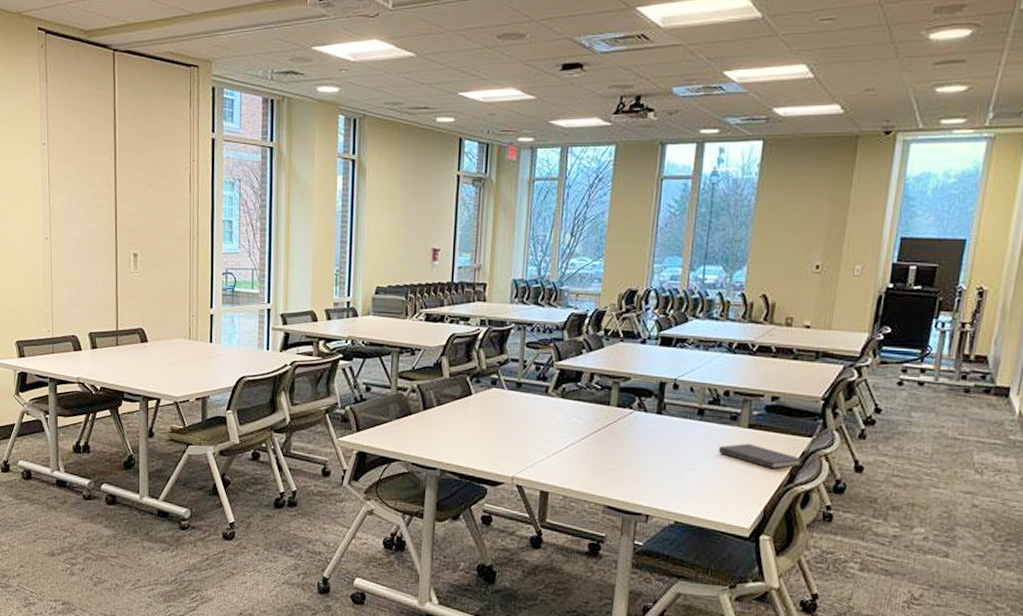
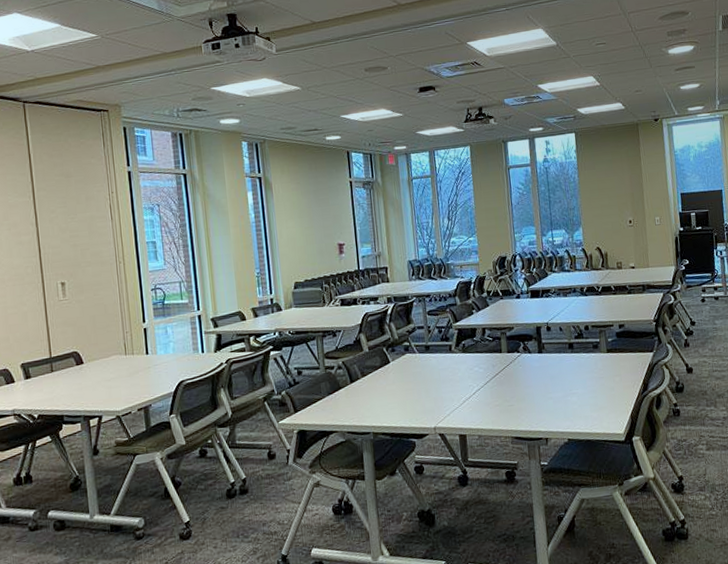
diary: present [718,443,804,470] -> none [589,364,651,383]

